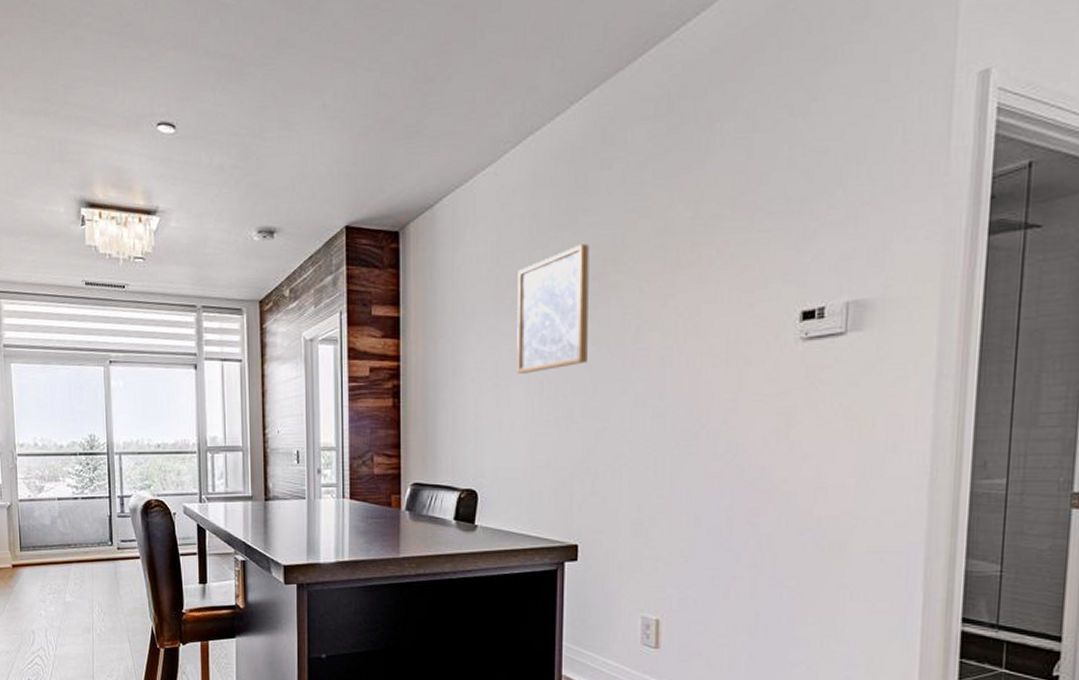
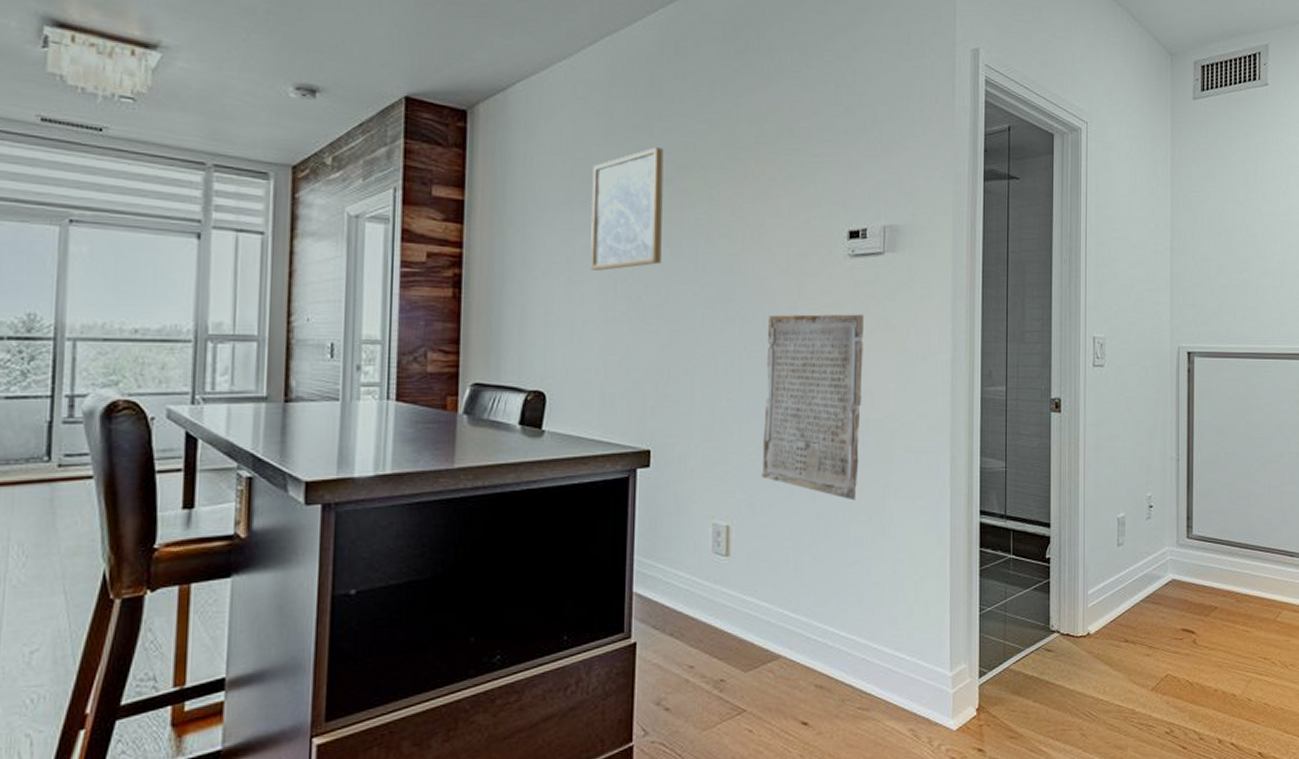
stone plaque: none [694,403,818,601] -> present [761,314,864,501]

